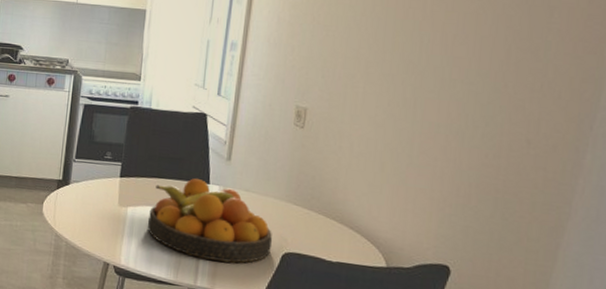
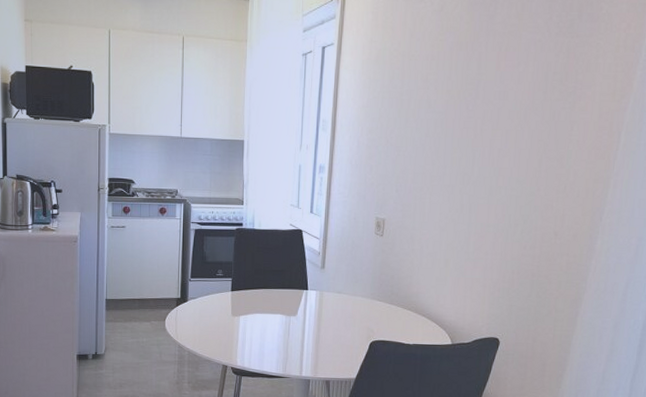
fruit bowl: present [147,178,273,263] -> none [257,286,362,355]

